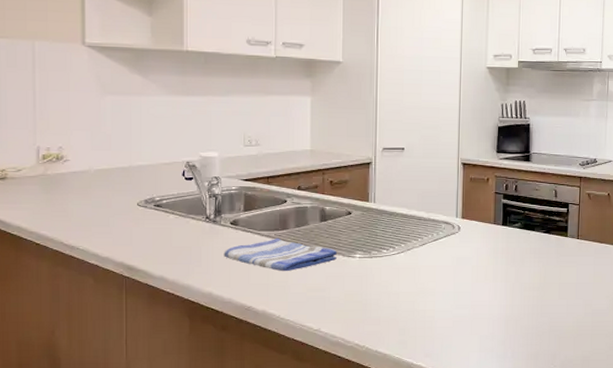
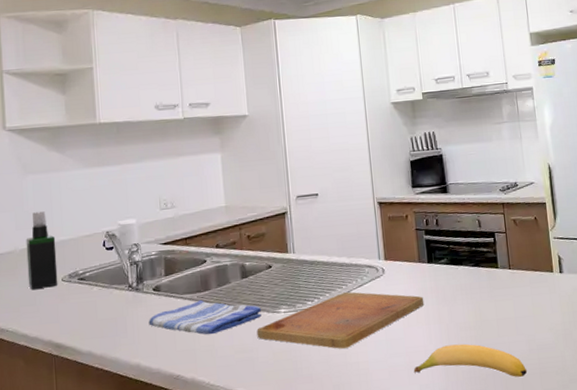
spray bottle: none [101,134,133,212] -> present [26,211,58,290]
cutting board: none [330,244,494,296] -> present [256,291,424,349]
banana: none [476,302,580,336] -> present [413,343,528,377]

